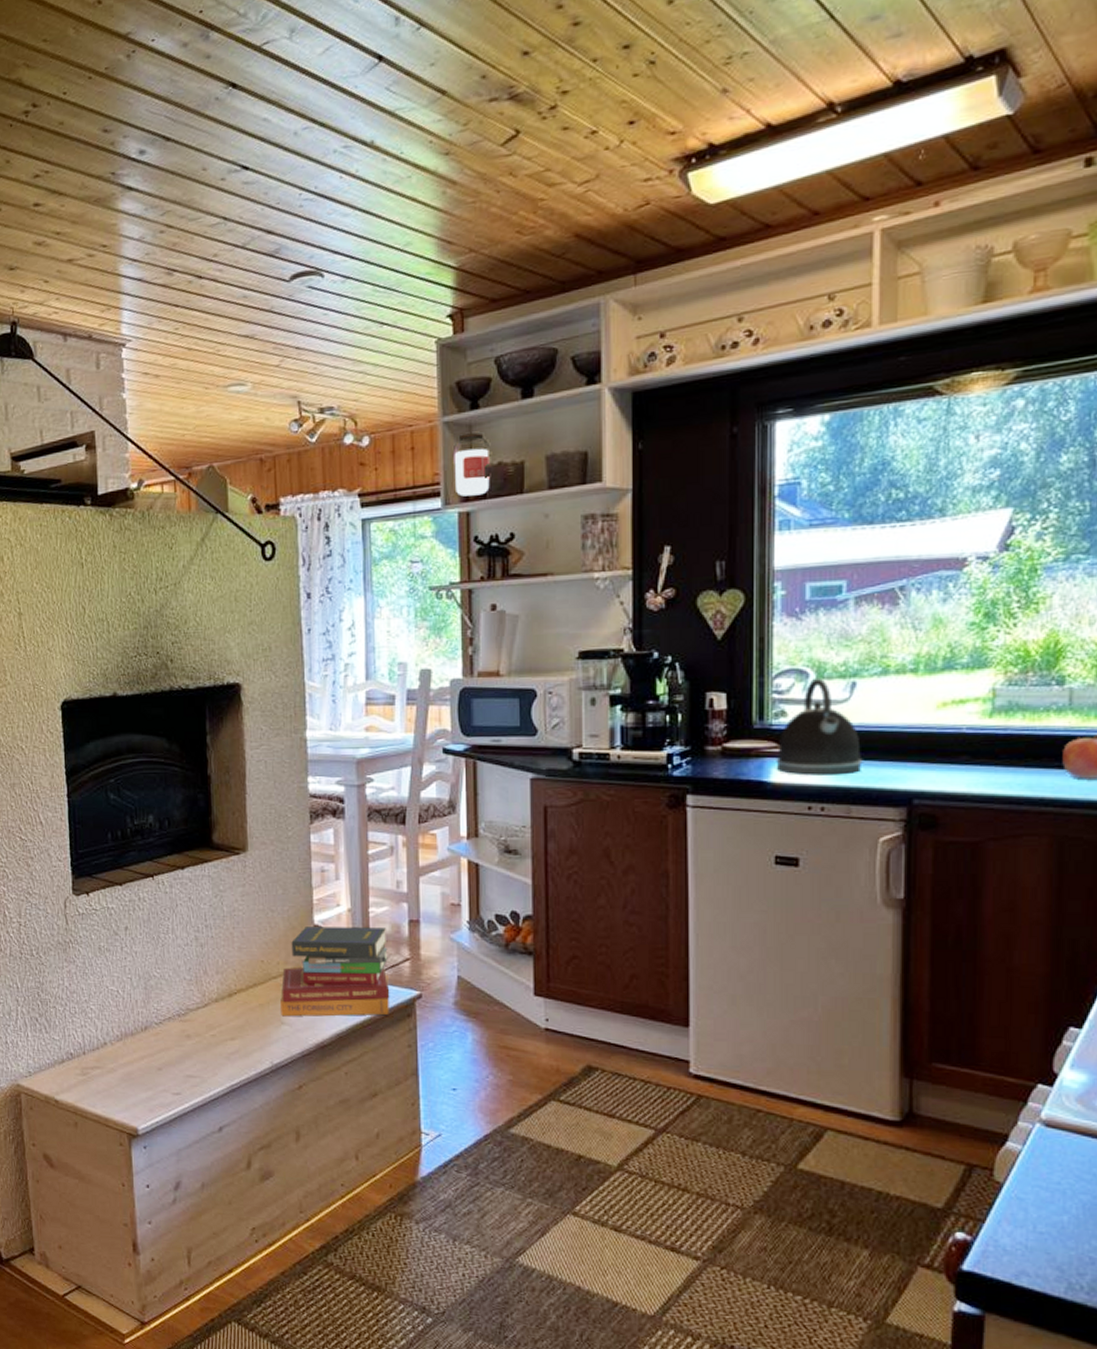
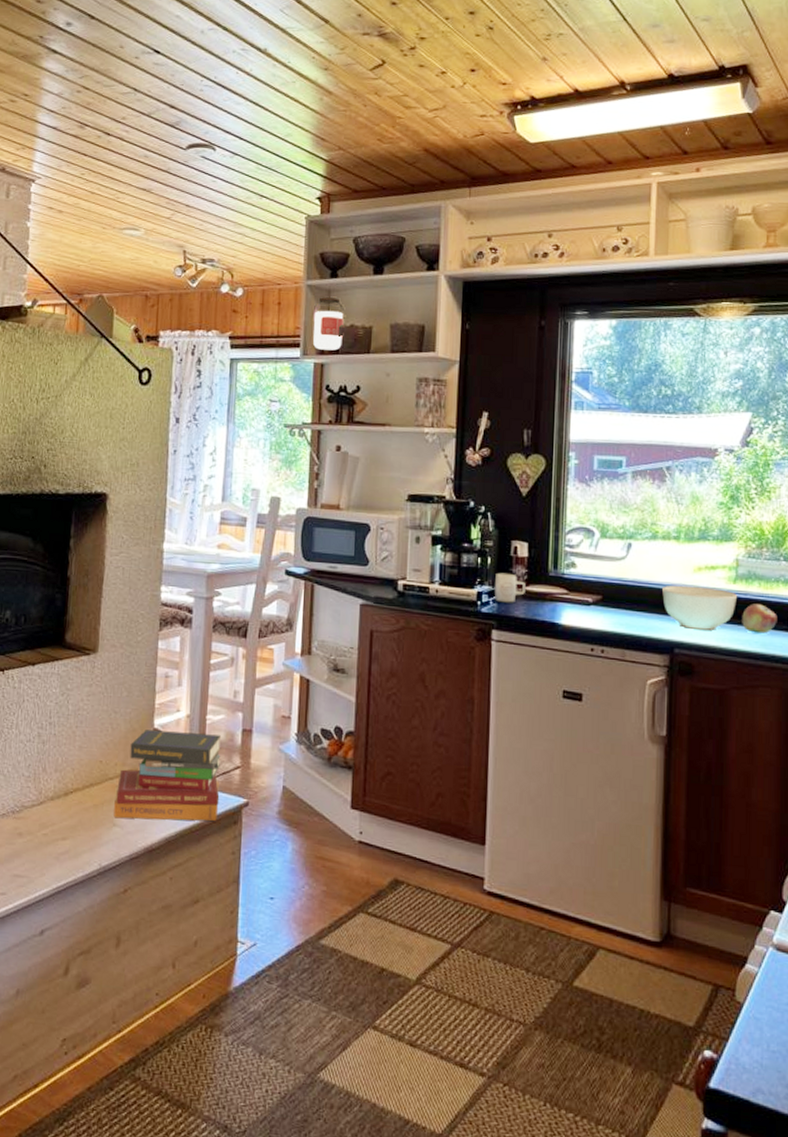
mug: none [687,729,725,764] -> present [494,572,525,603]
kettle: present [776,677,863,776] -> none [566,536,635,623]
bowl: none [897,725,995,775] -> present [662,585,738,630]
fruit: none [1000,739,1047,774] -> present [742,604,777,634]

